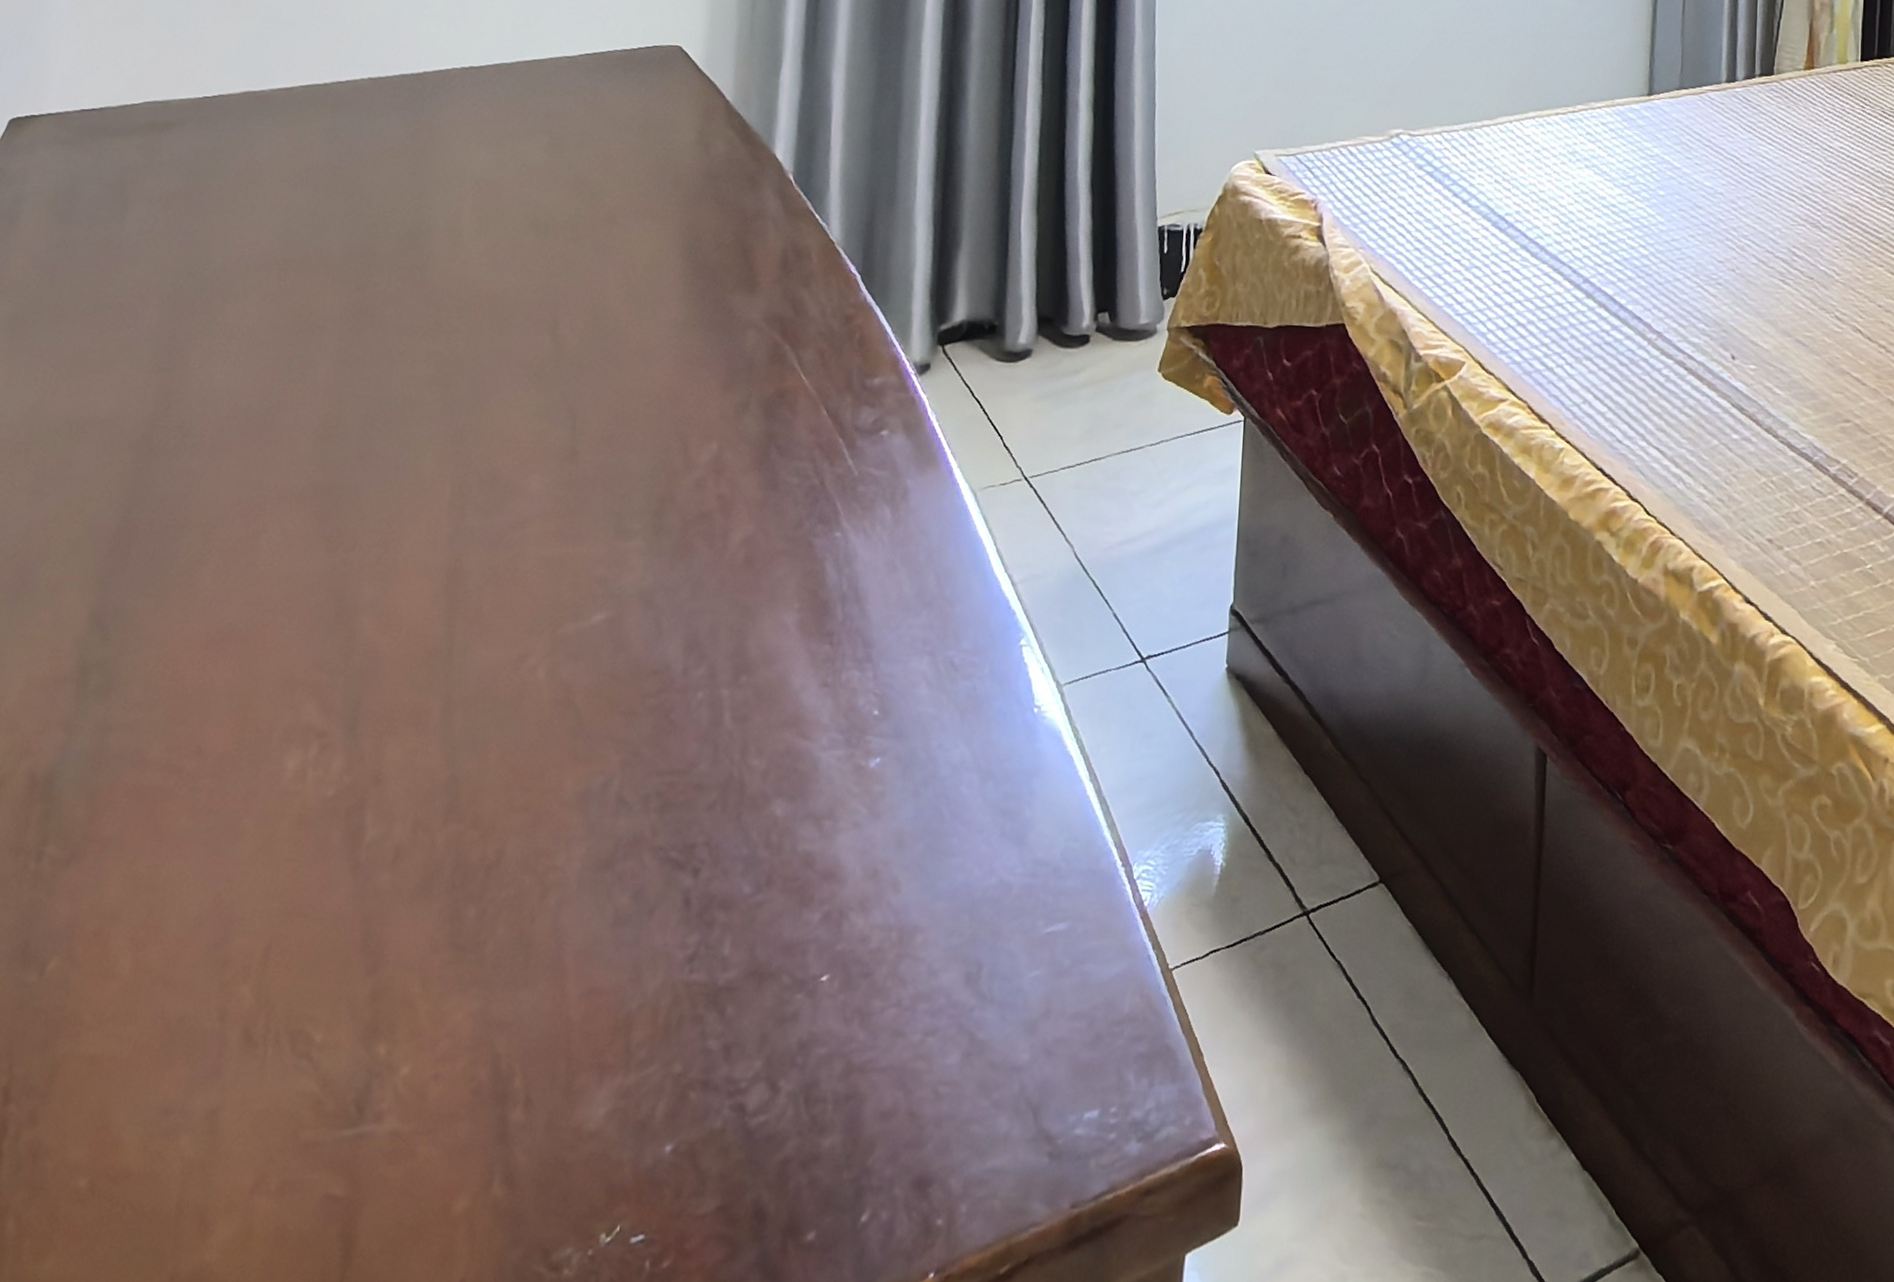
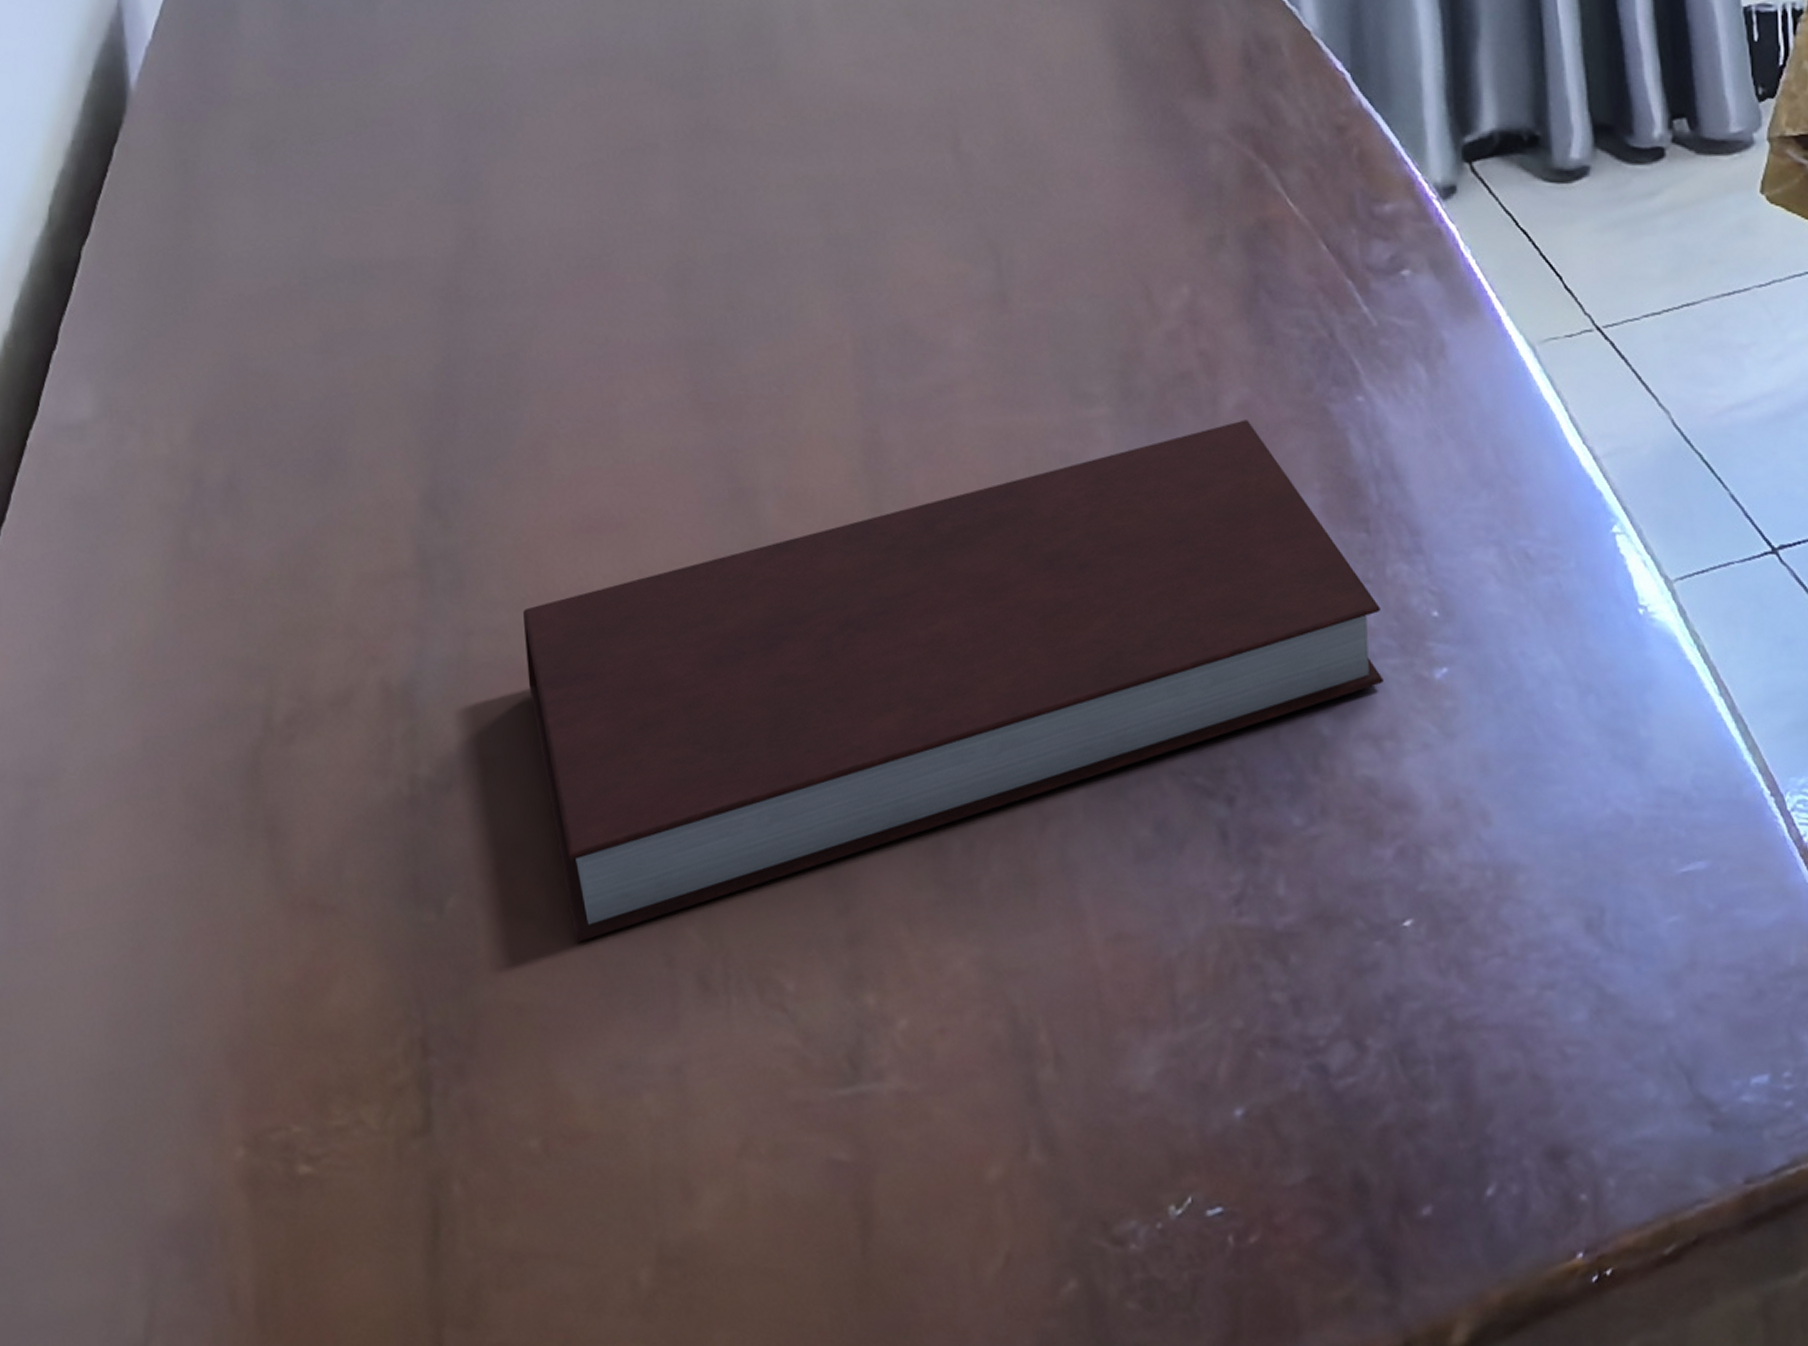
notebook: none [148,551,834,1000] -> present [523,419,1384,942]

